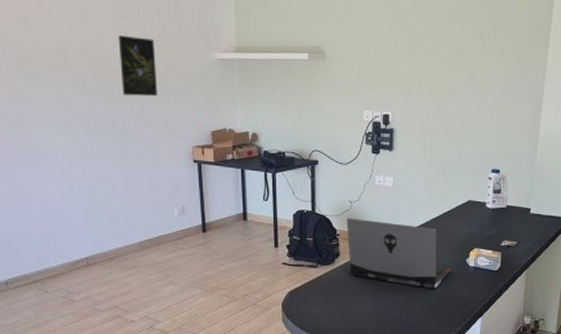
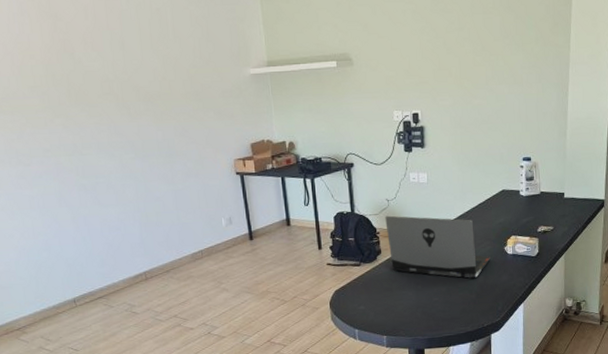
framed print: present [118,34,158,97] -> none [157,60,198,117]

